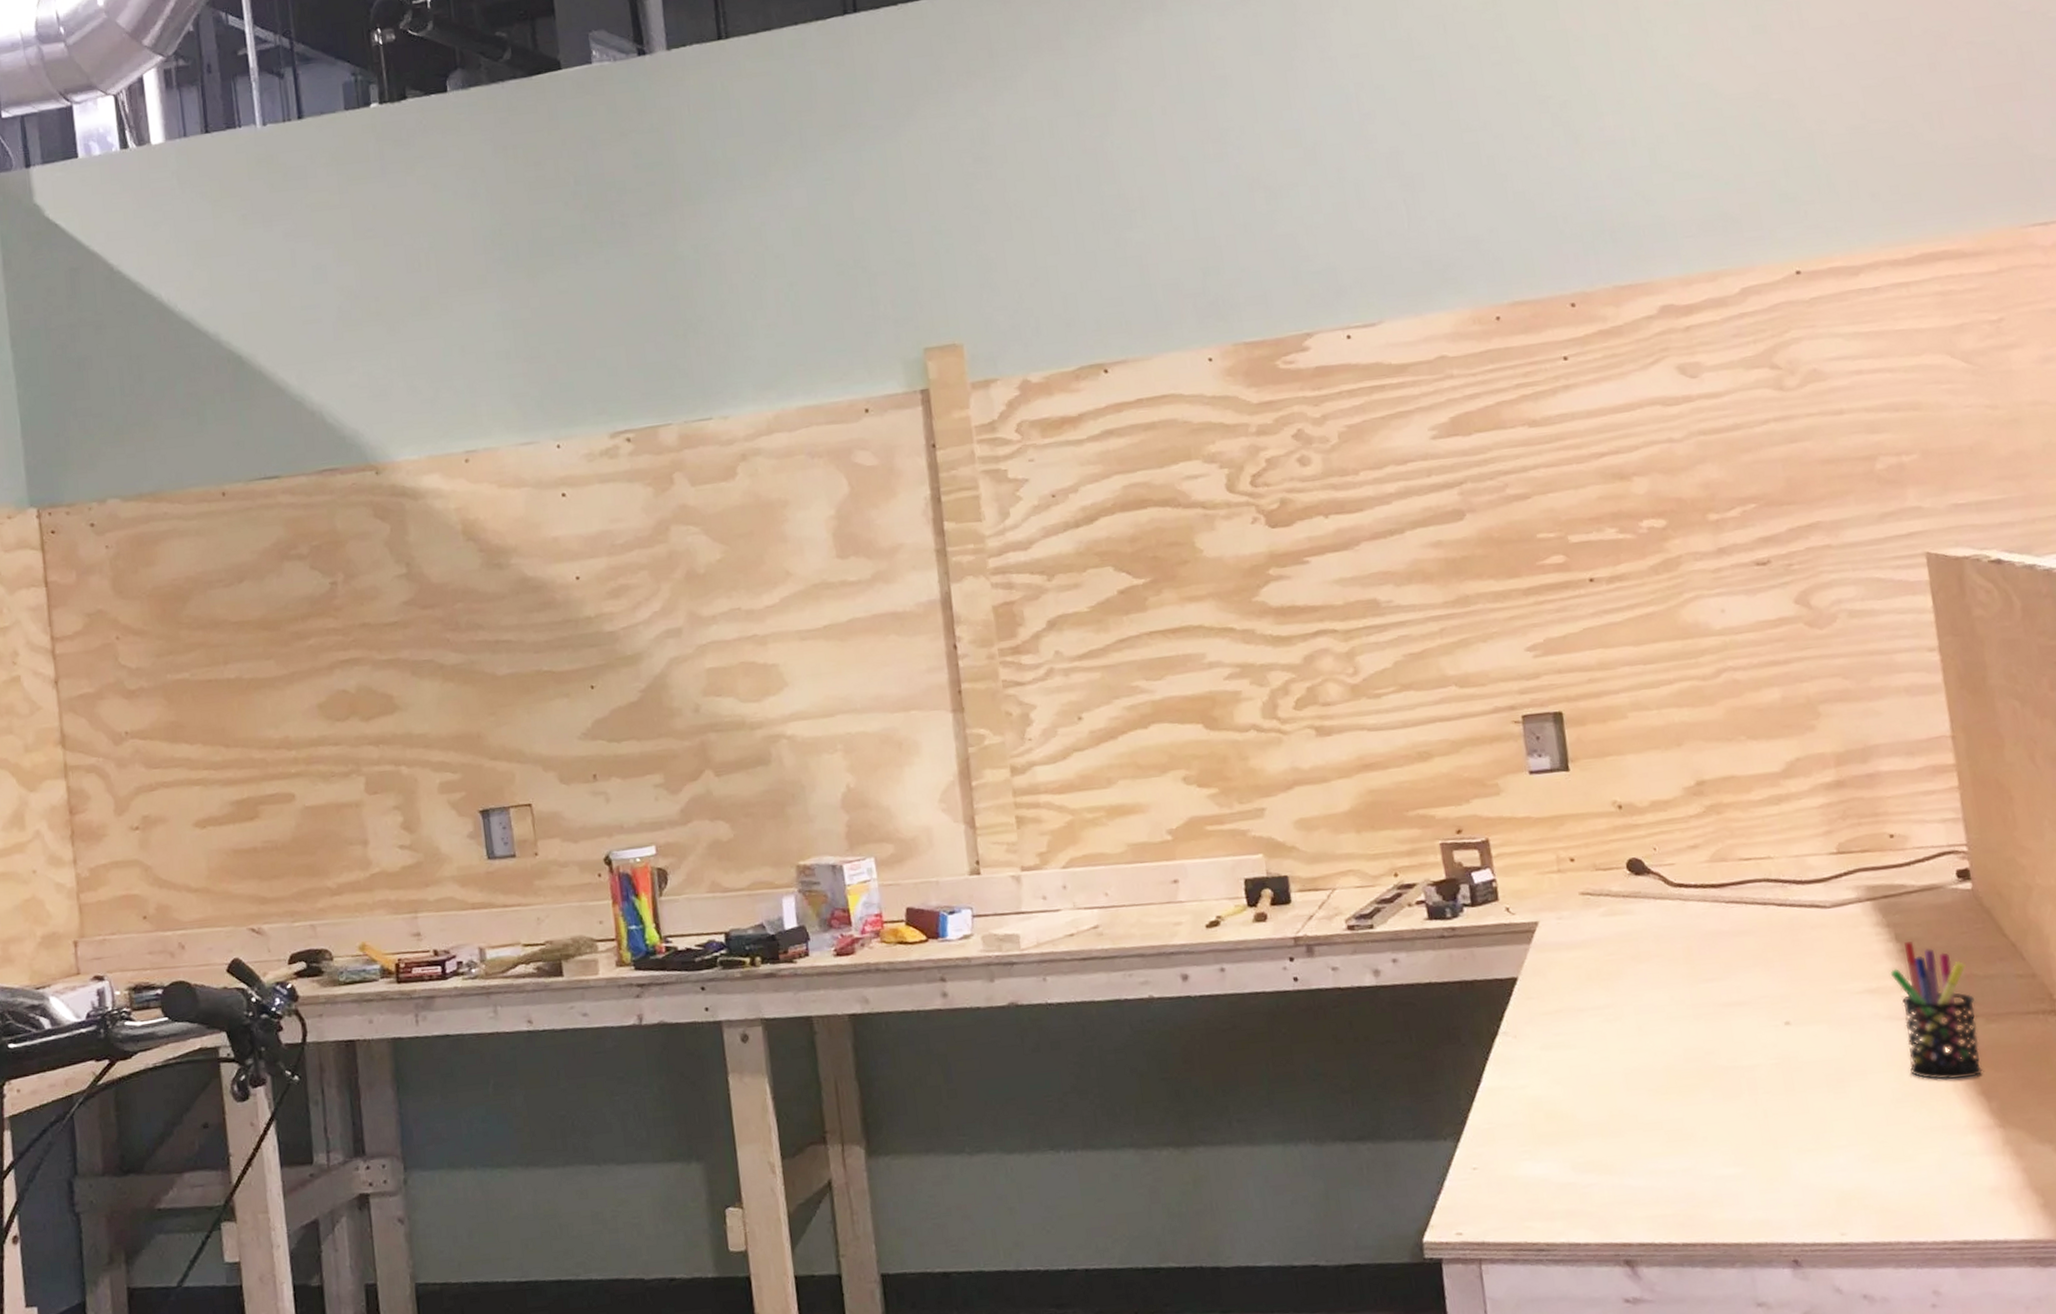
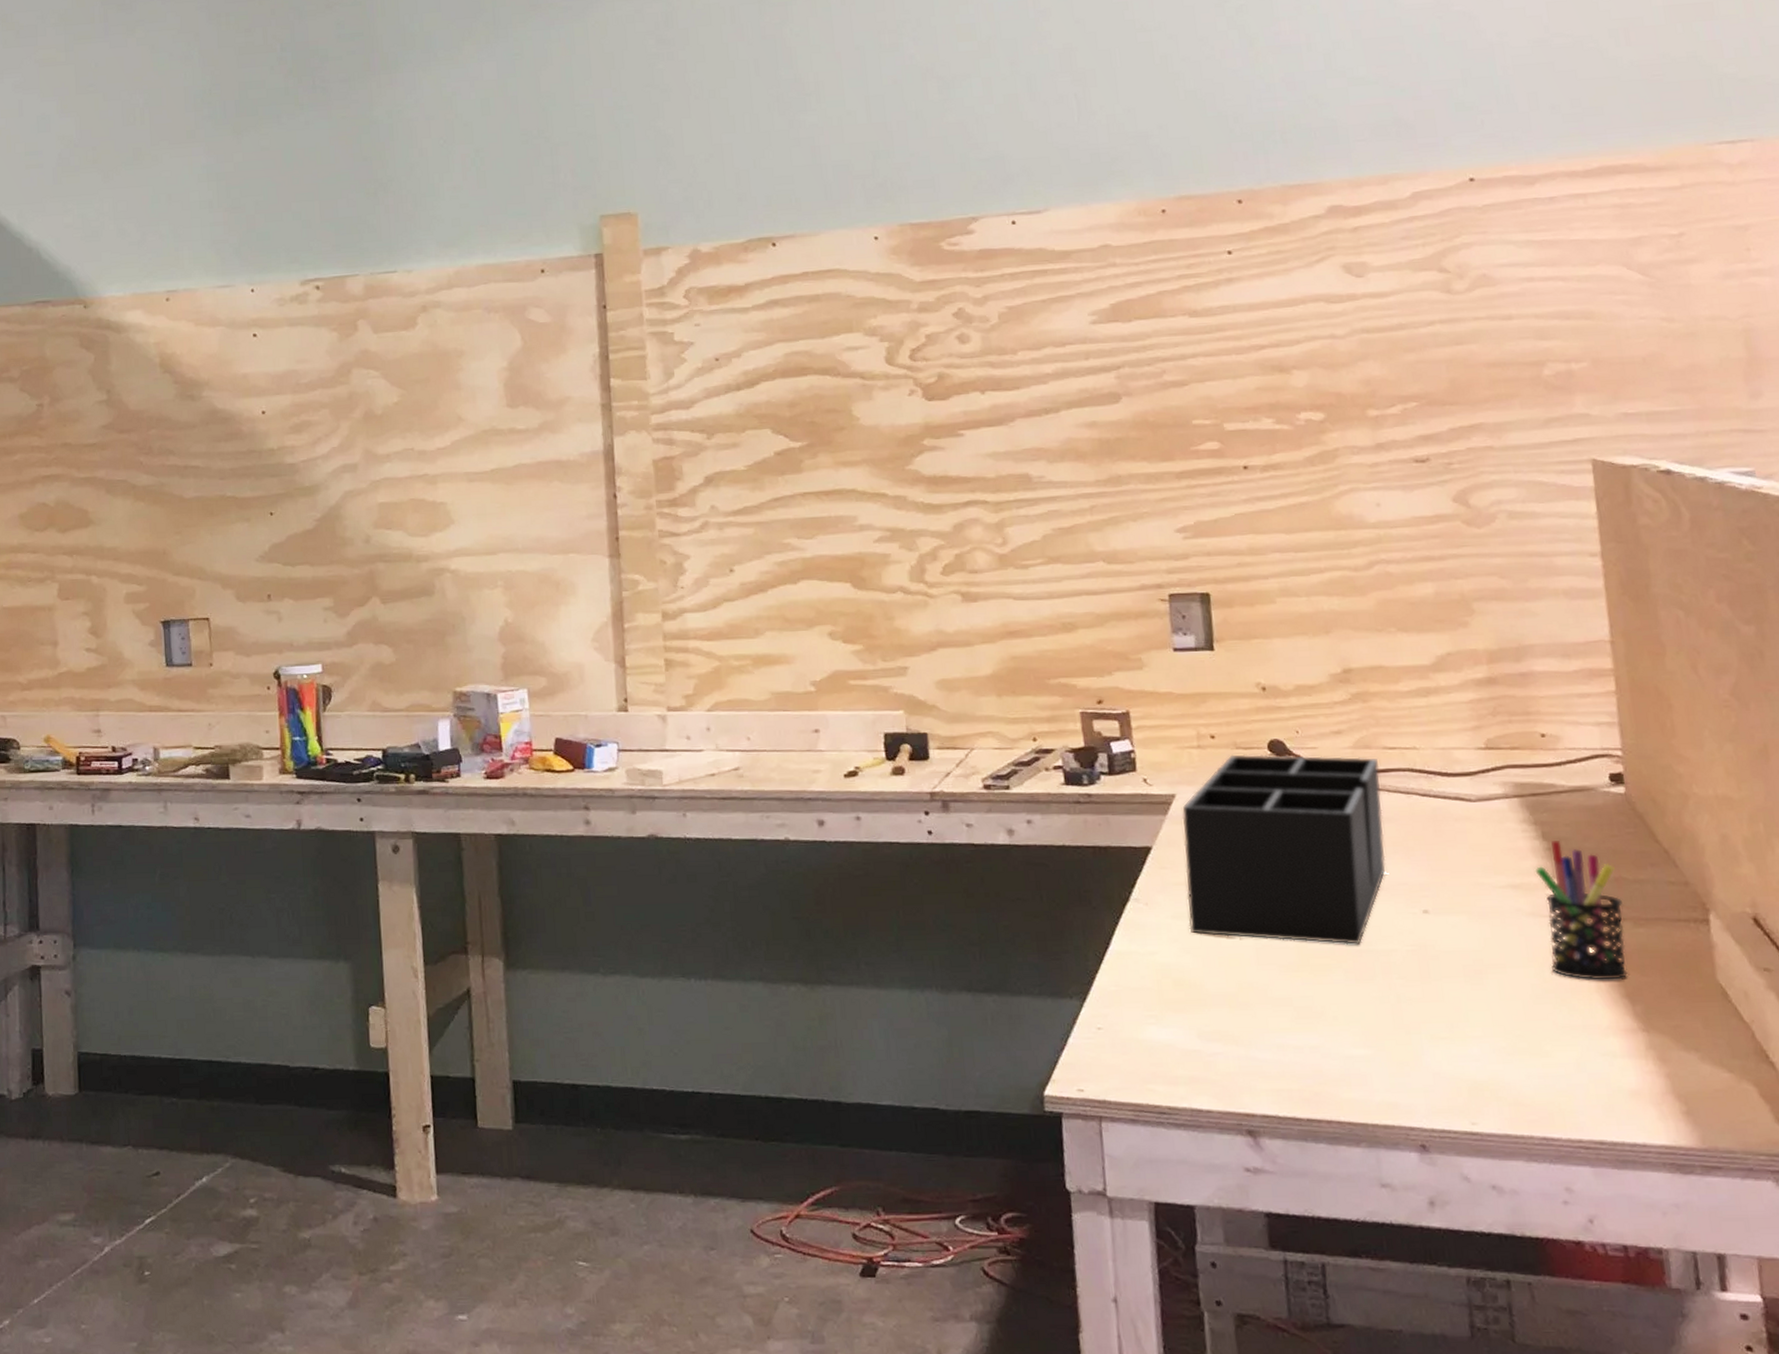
desk organizer: none [1545,870,1747,1065] -> present [1182,754,1386,945]

